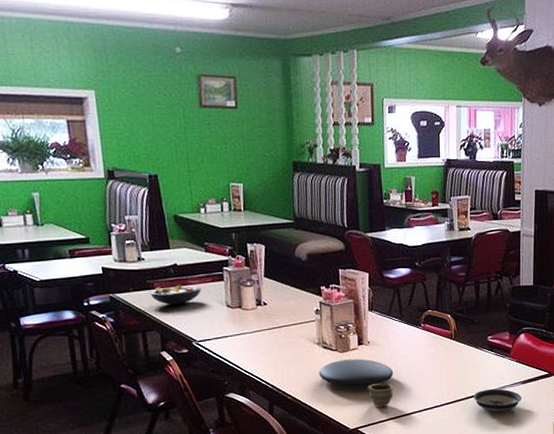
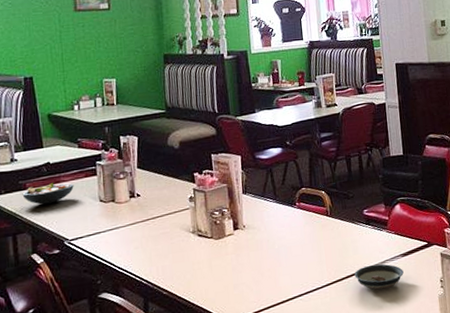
plate: present [319,358,394,388] -> none [194,244,272,276]
cup: present [367,382,393,407] -> none [244,268,272,295]

